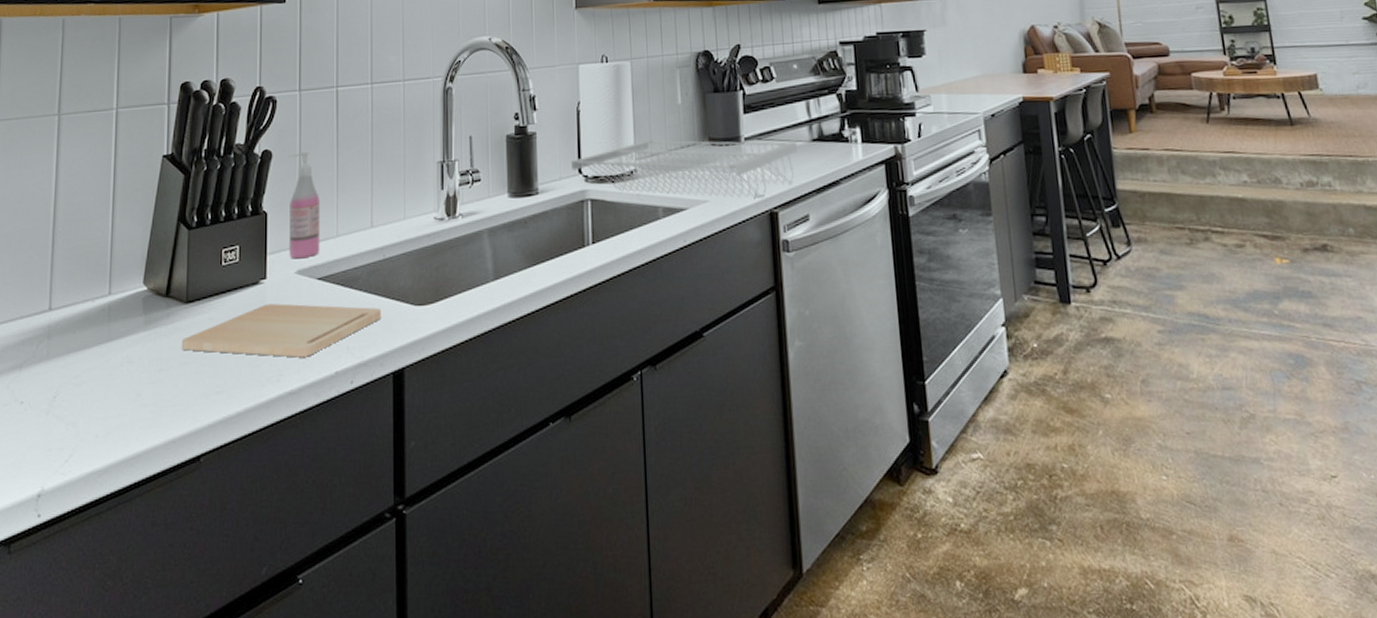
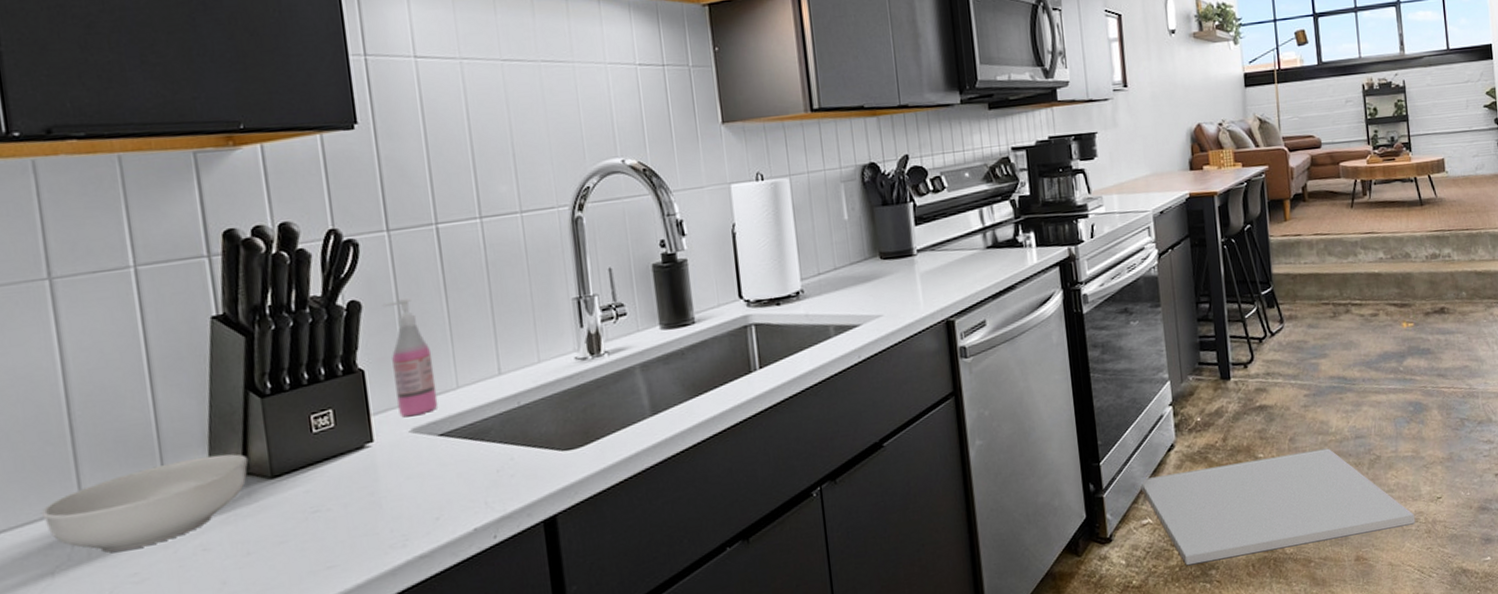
bowl: none [21,276,172,355] -> present [40,453,249,553]
cutting board: present [181,303,382,358] -> none [271,457,523,530]
dish rack: present [572,140,797,198] -> none [730,250,972,314]
door mat: none [968,397,1305,516] -> present [1139,448,1416,566]

